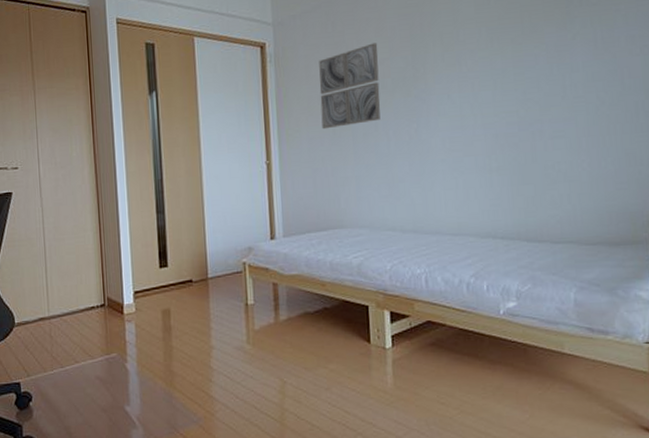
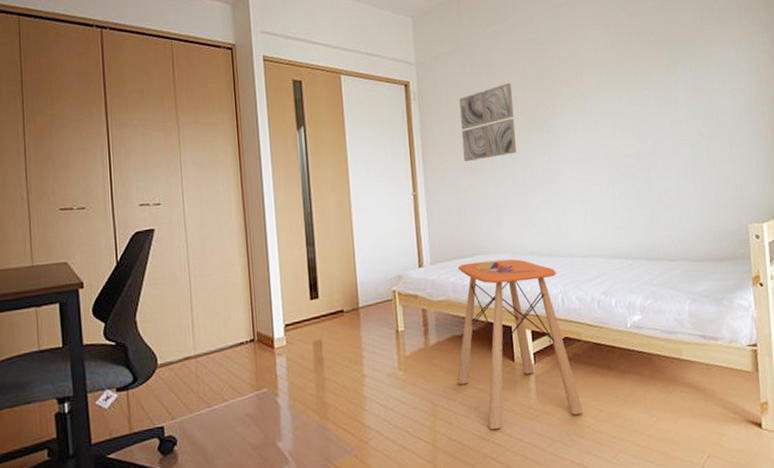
side table: none [308,234,445,412] -> present [457,259,584,429]

